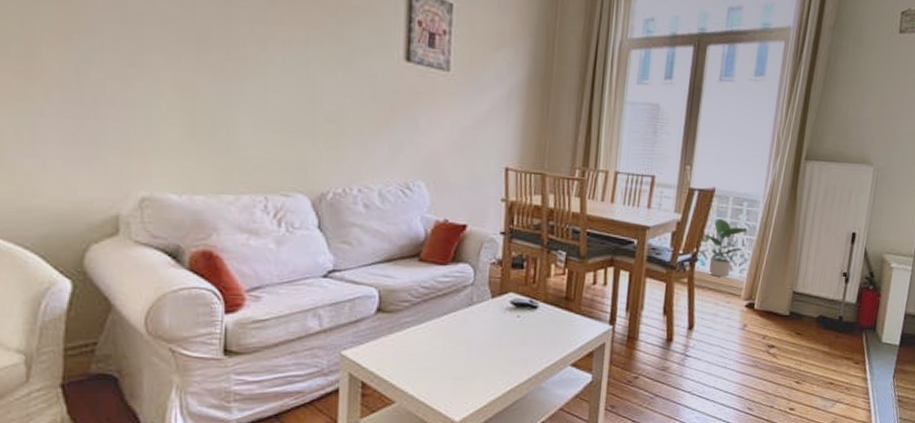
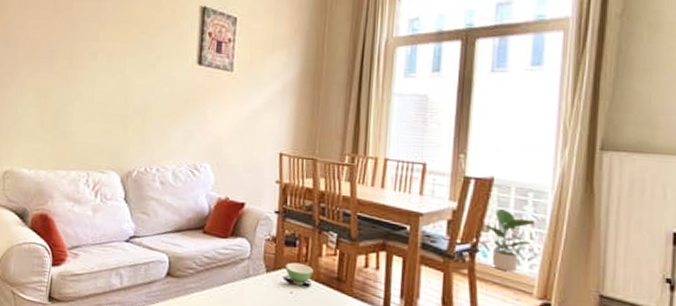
bowl: none [511,285,542,308] -> present [284,262,314,285]

